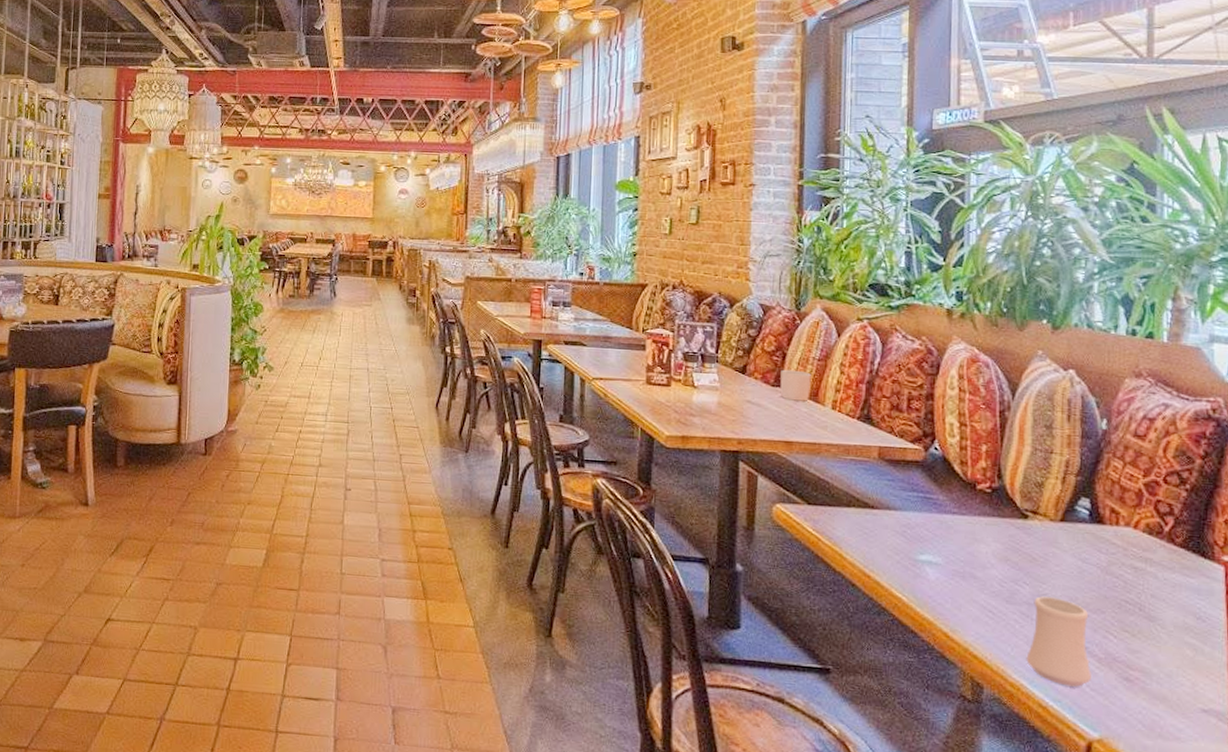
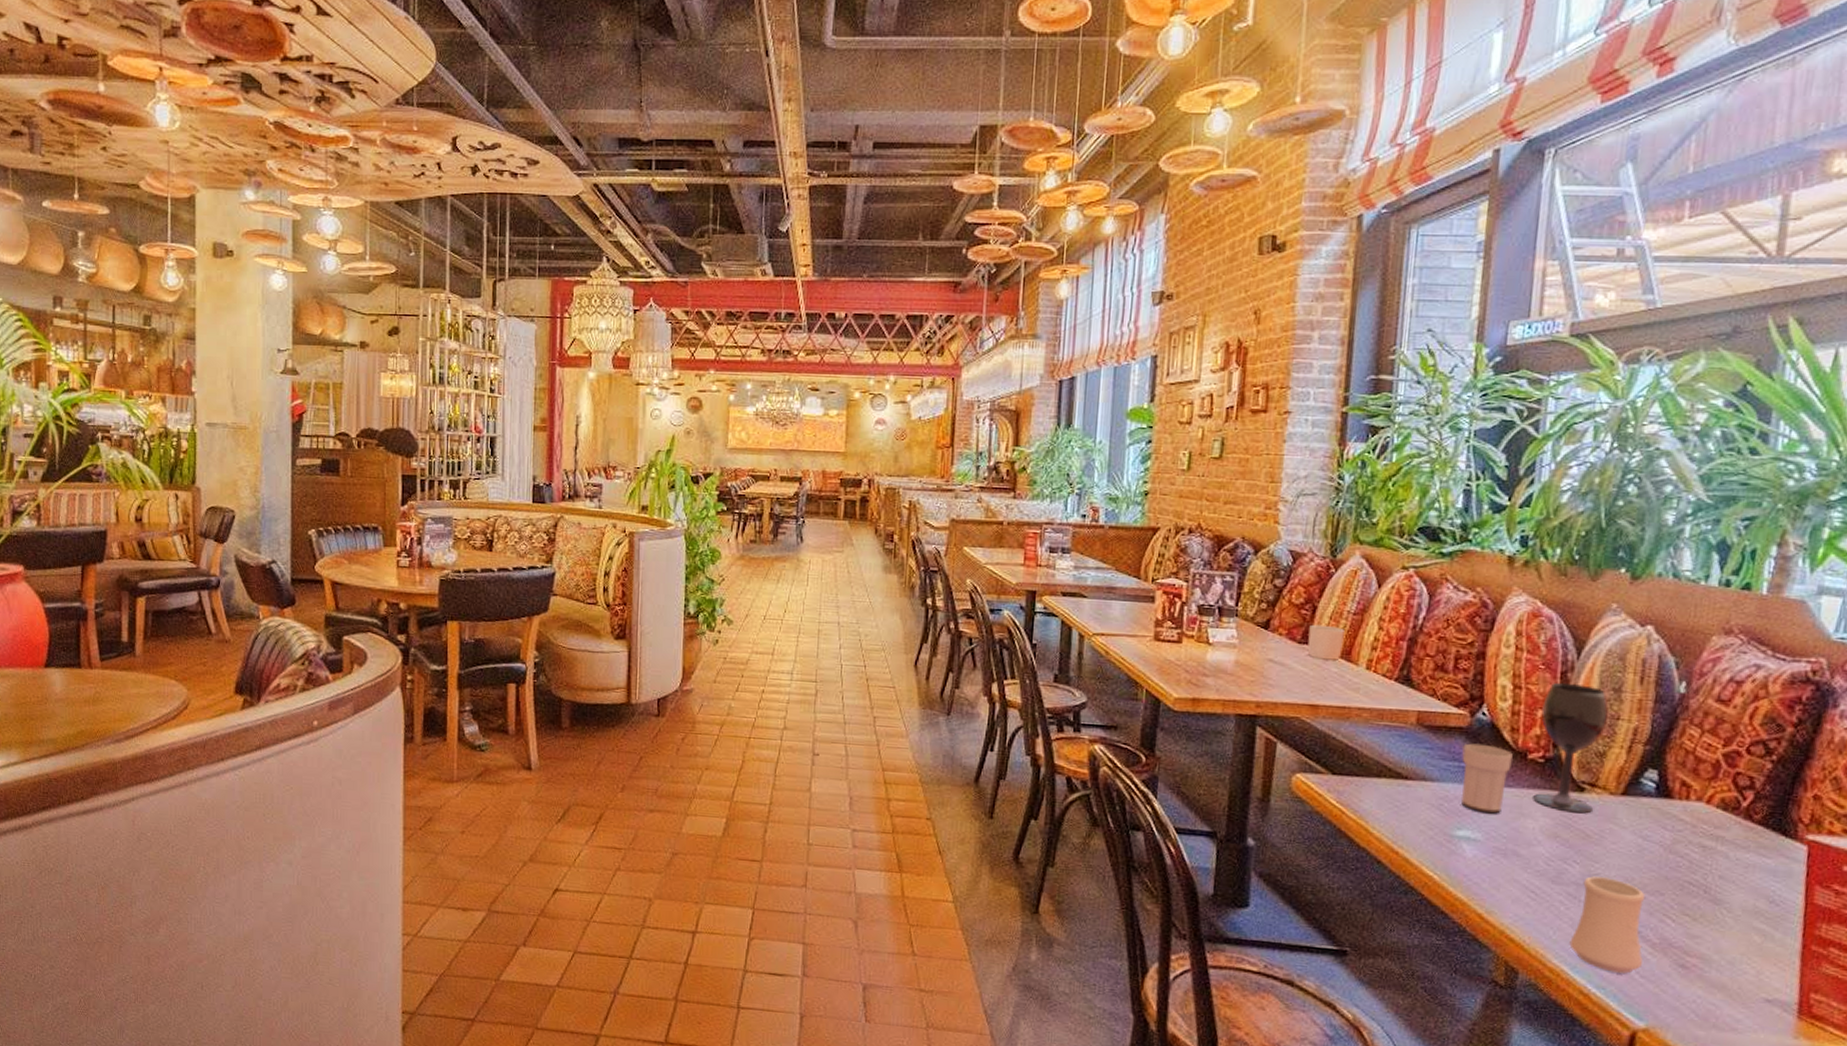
cup: none [920,475,964,540] -> present [1460,743,1513,814]
wine glass: none [984,420,1044,538] -> present [1533,682,1609,813]

